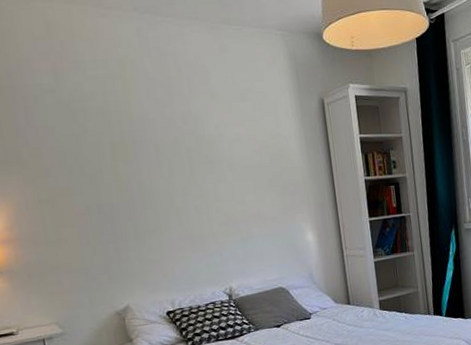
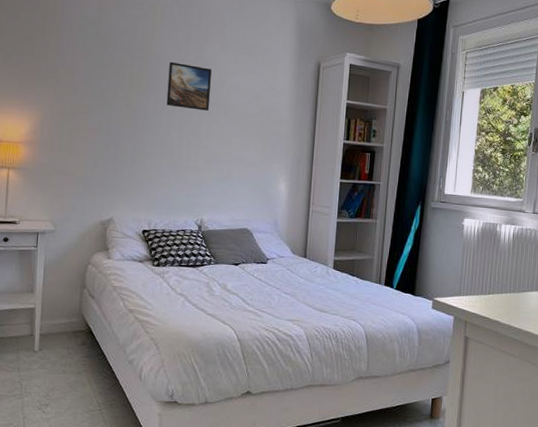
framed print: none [154,122,212,172] -> present [166,61,212,111]

